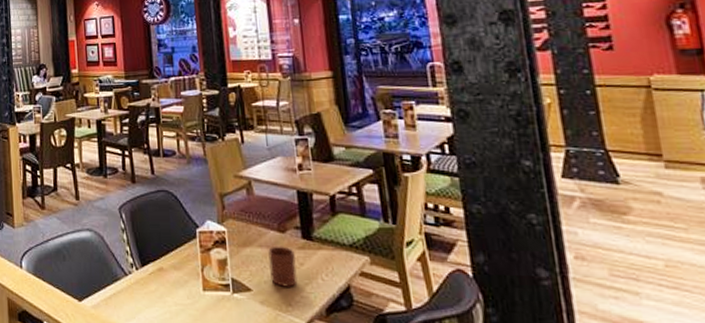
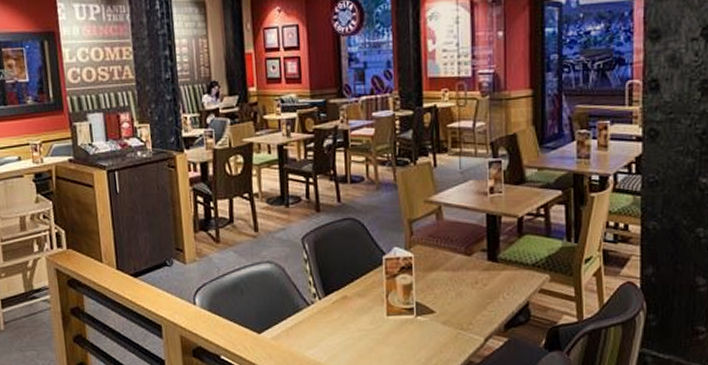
cup: present [268,246,298,287] -> none [454,268,480,307]

